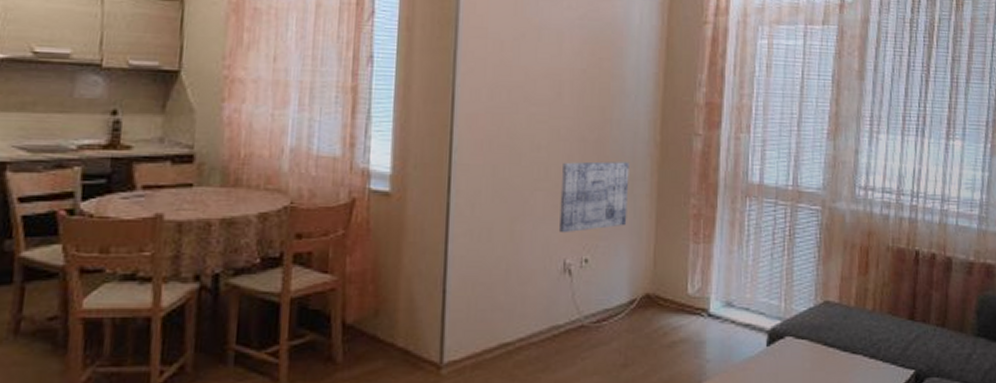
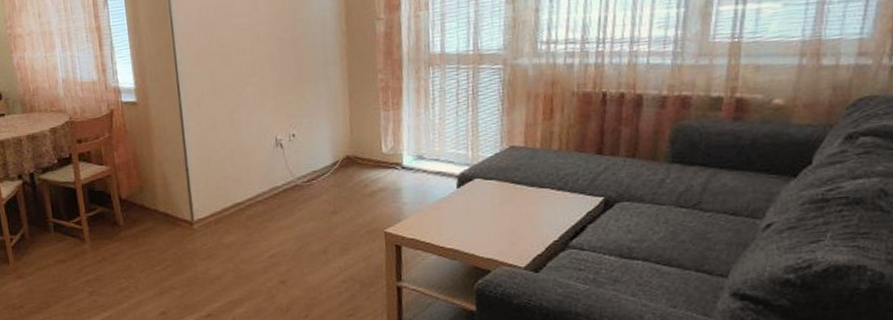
wall art: present [560,161,629,234] -> none [265,52,324,117]

